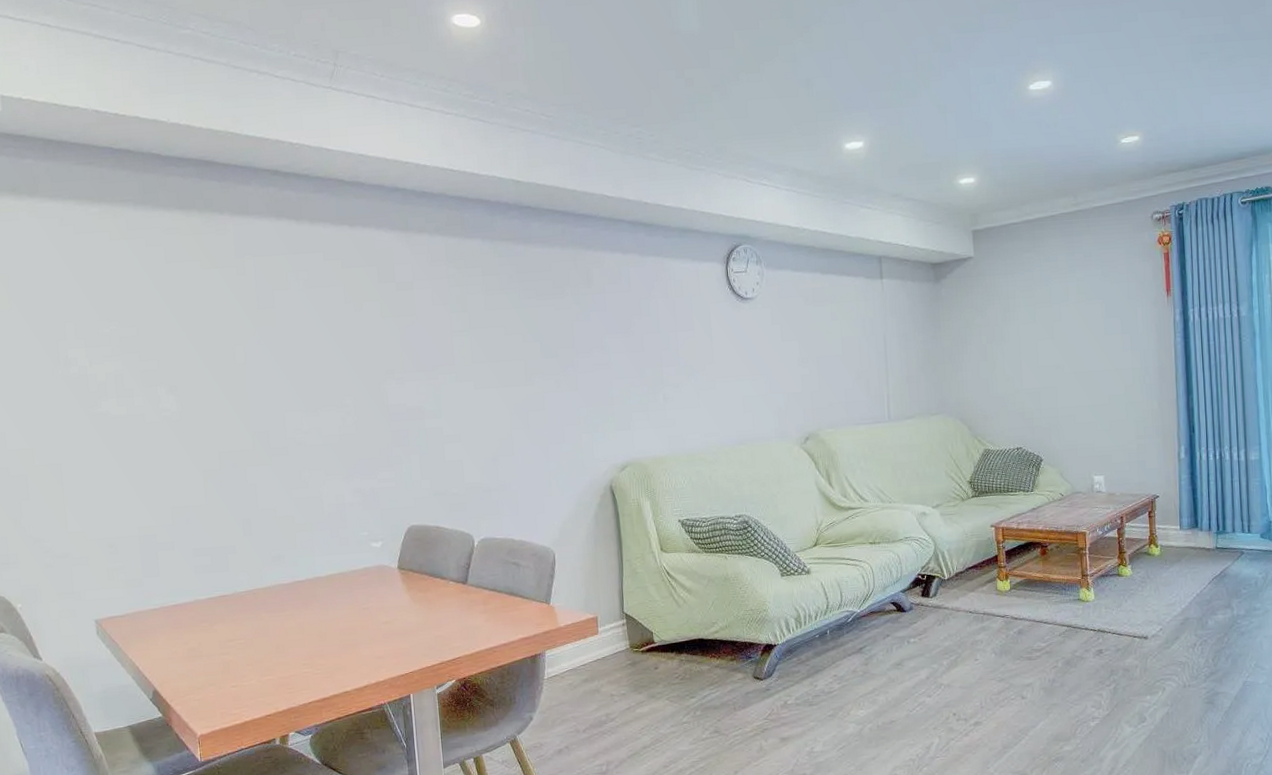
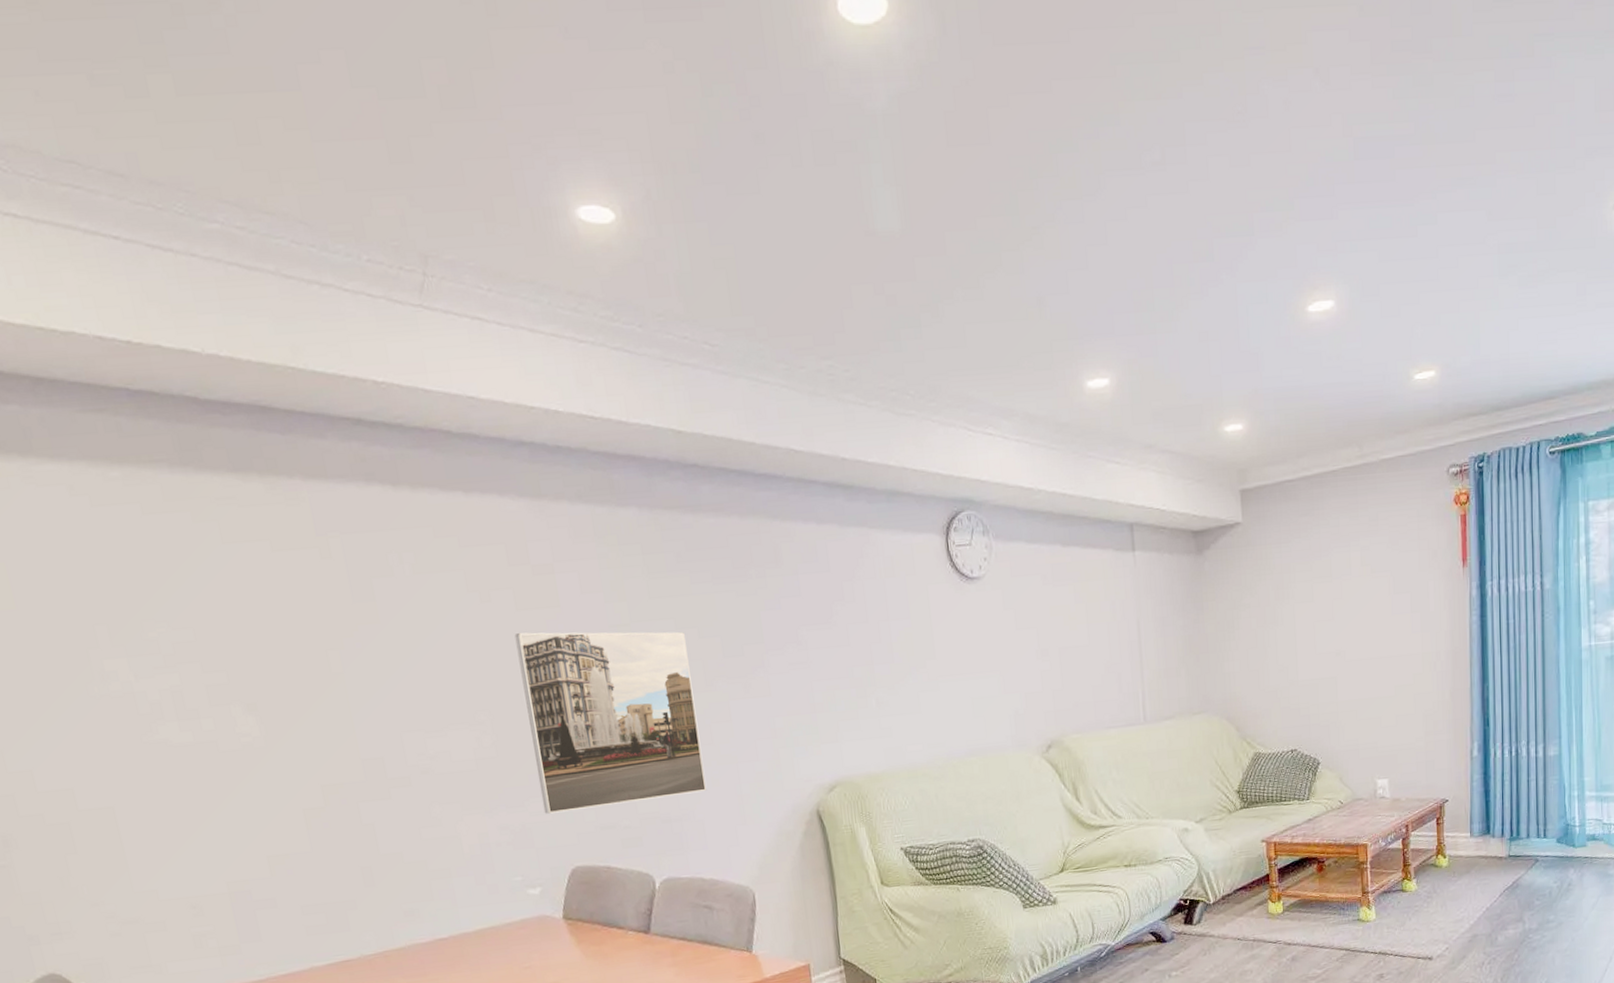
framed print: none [378,335,522,481] -> present [514,632,707,814]

